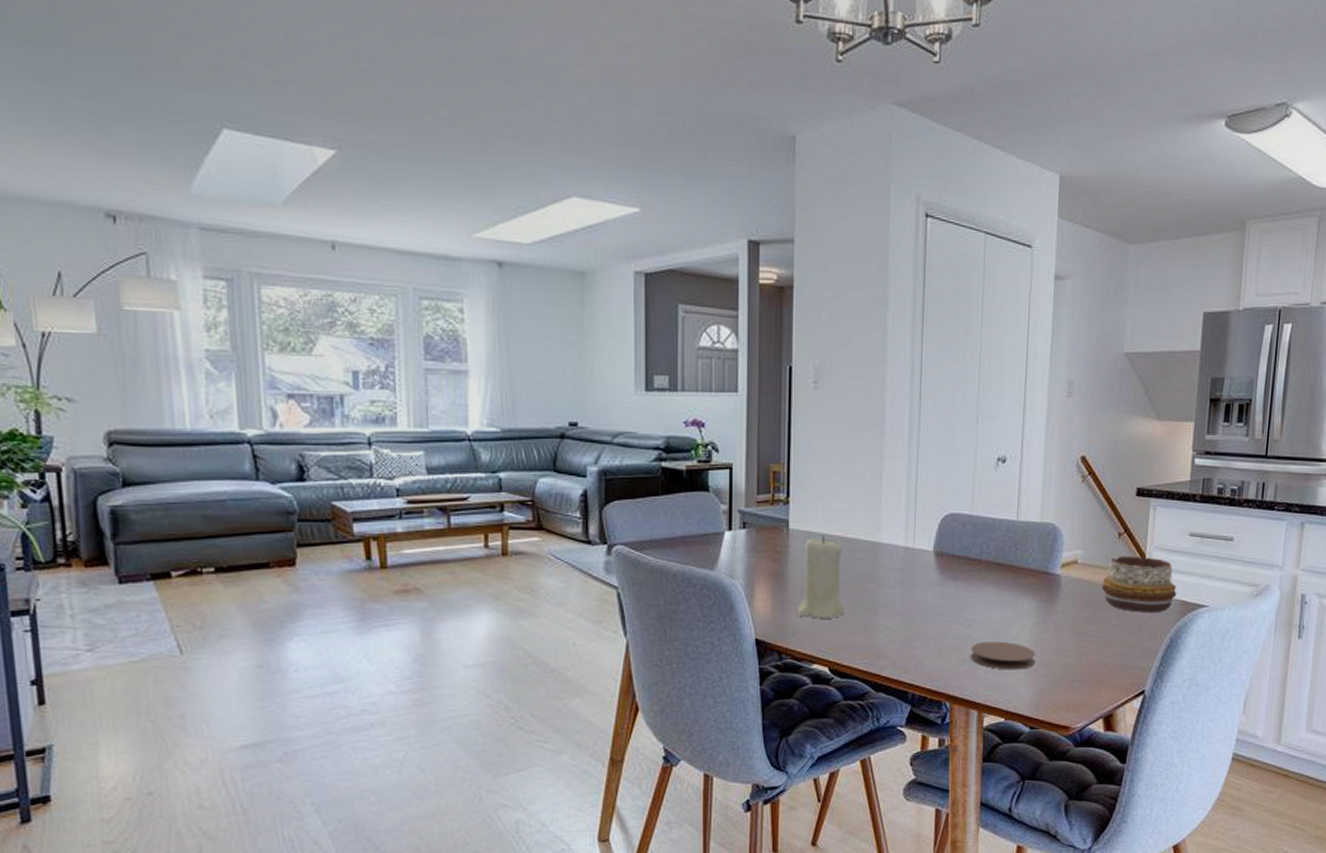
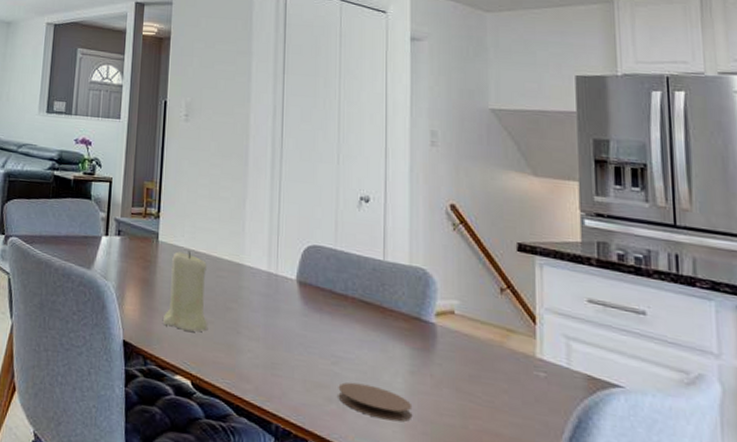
decorative bowl: present [1102,555,1177,612] -> none [485,313,580,385]

